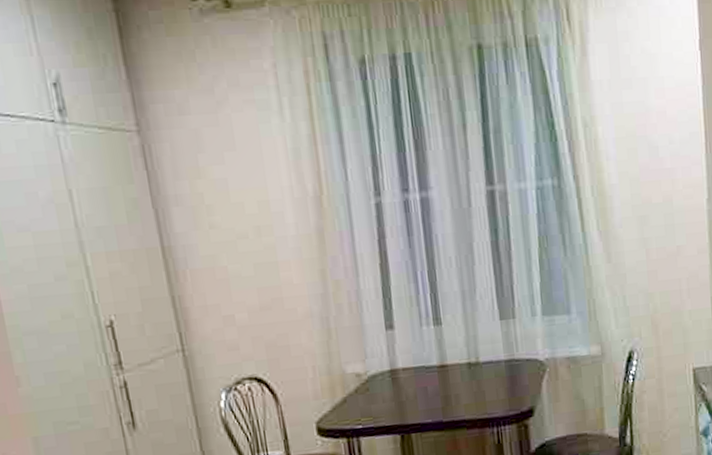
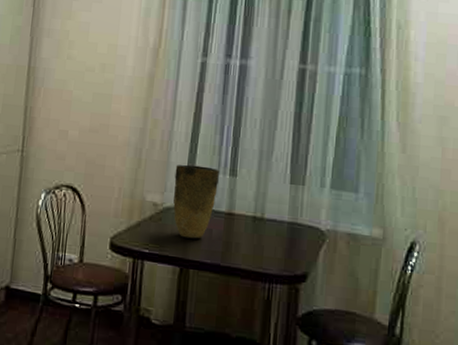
vase: none [372,321,424,403] -> present [173,164,219,239]

